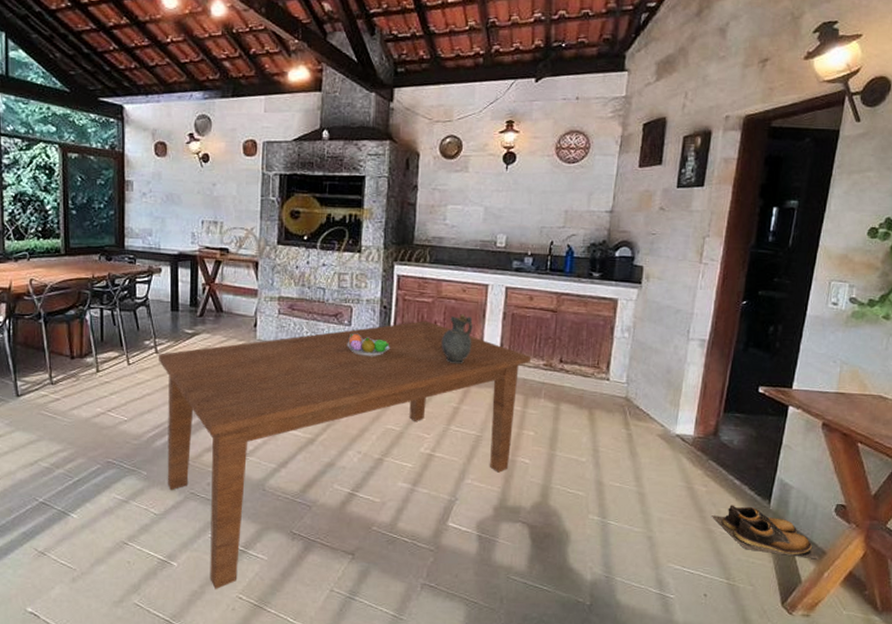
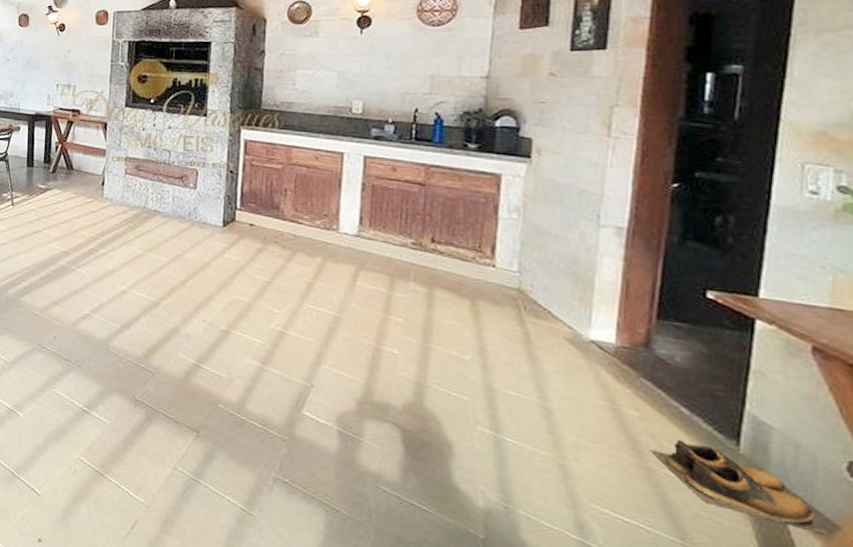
dining table: present [158,321,532,589] -> none [13,187,397,448]
fruit bowl: present [347,334,390,356] -> none [192,197,237,222]
pitcher: present [442,314,473,364] -> none [293,182,327,236]

